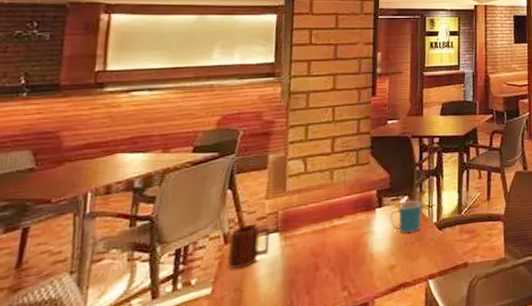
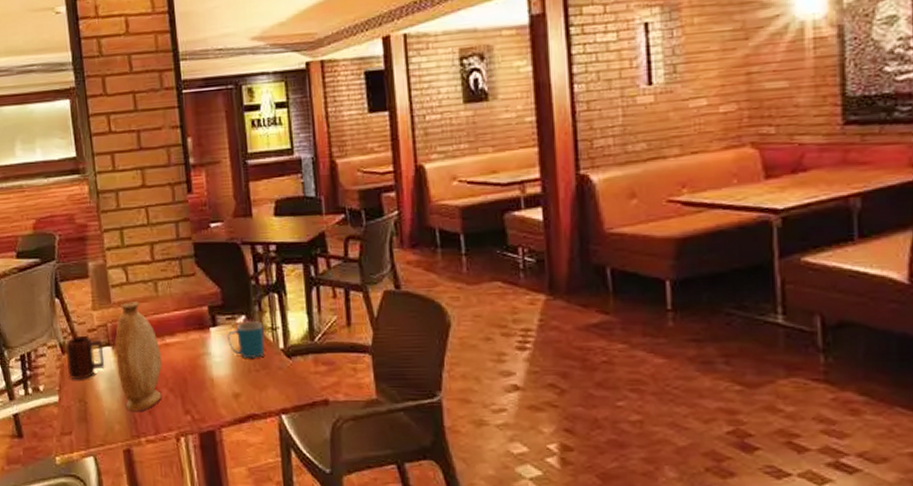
vase: none [281,189,328,294] -> present [114,301,162,411]

